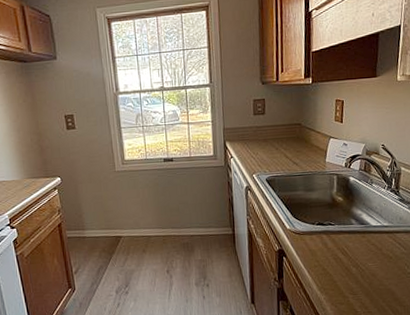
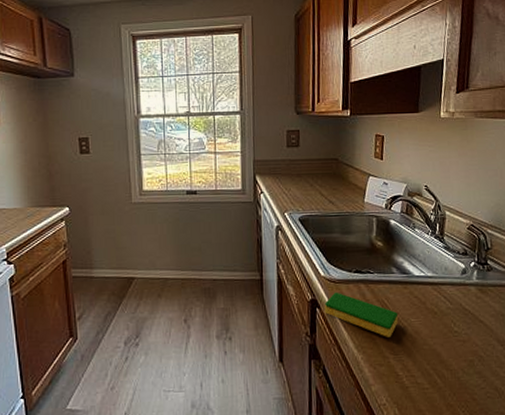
dish sponge: none [290,242,357,280] -> present [324,292,398,337]

